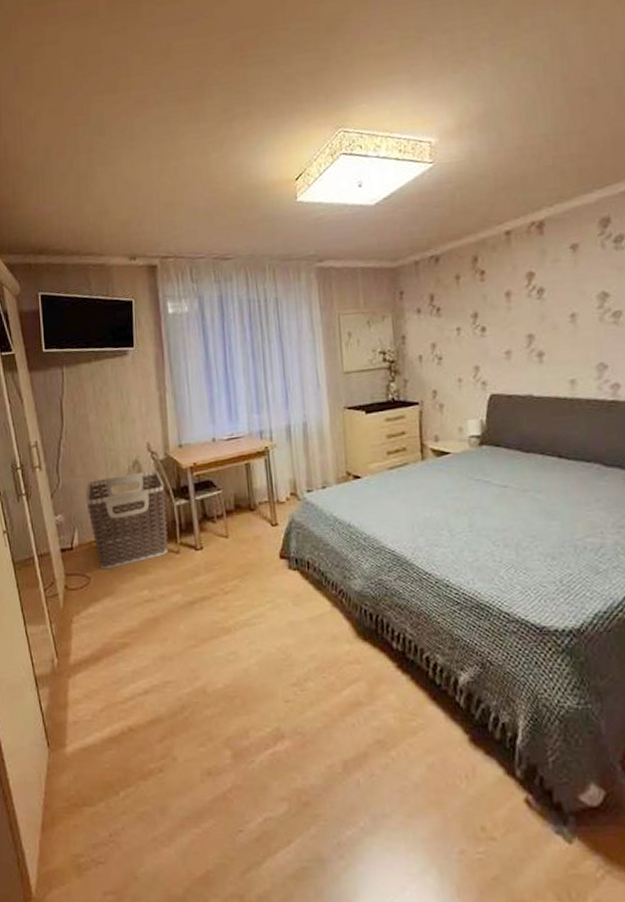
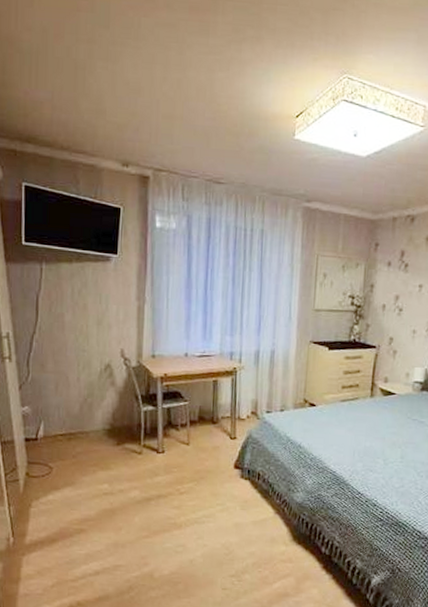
clothes hamper: present [86,469,169,570] -> none [54,375,134,462]

